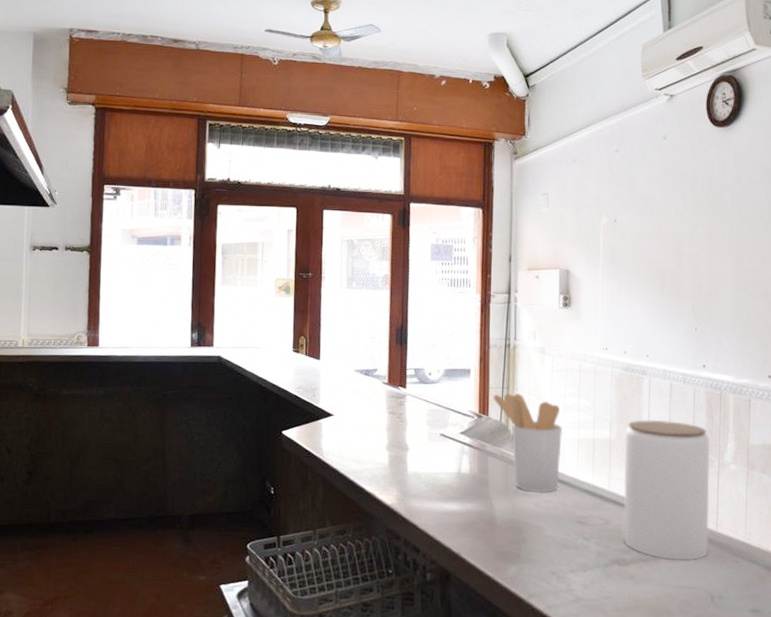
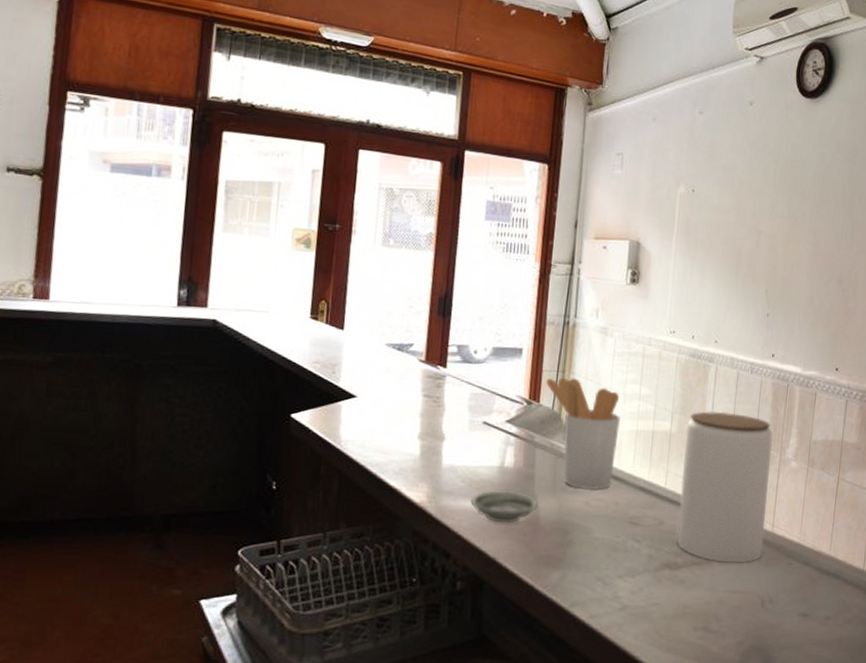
saucer: none [434,494,493,523] -> present [470,490,538,524]

